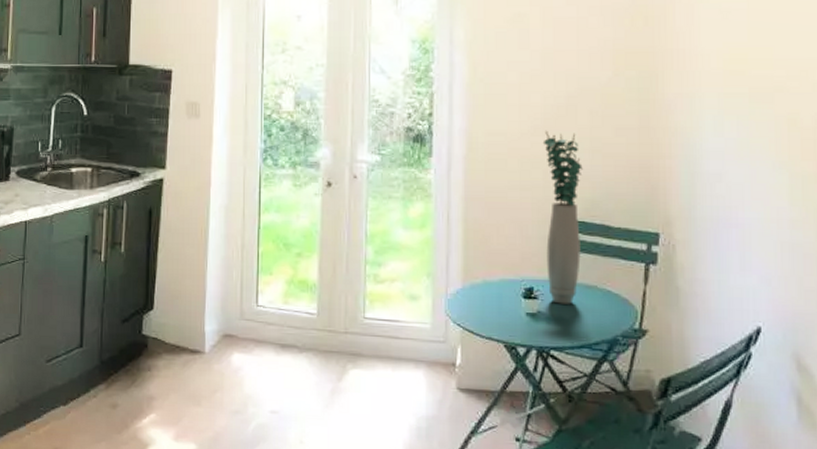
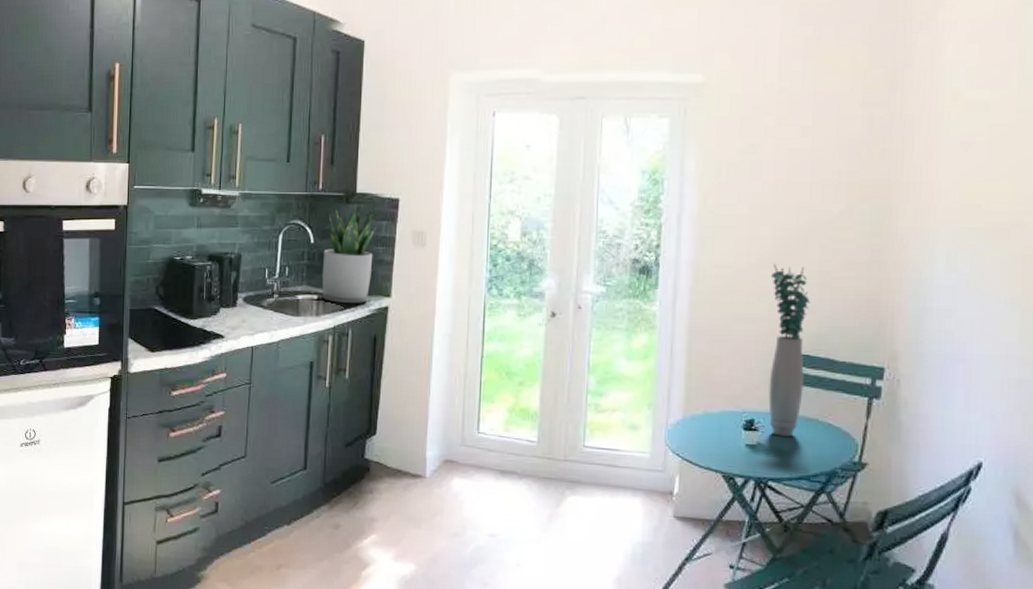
planter: none [95,75,150,176] -> present [322,204,377,304]

